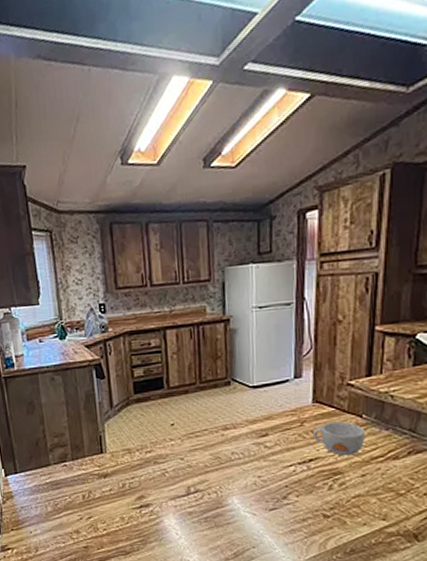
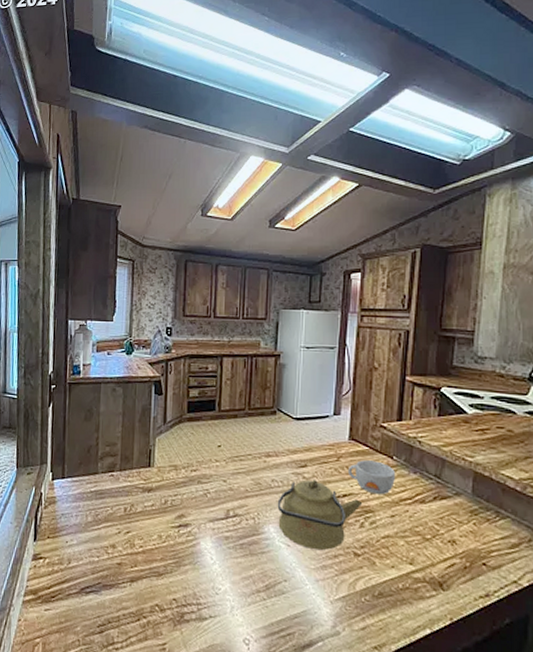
kettle: none [239,448,331,516] -> present [277,480,363,551]

